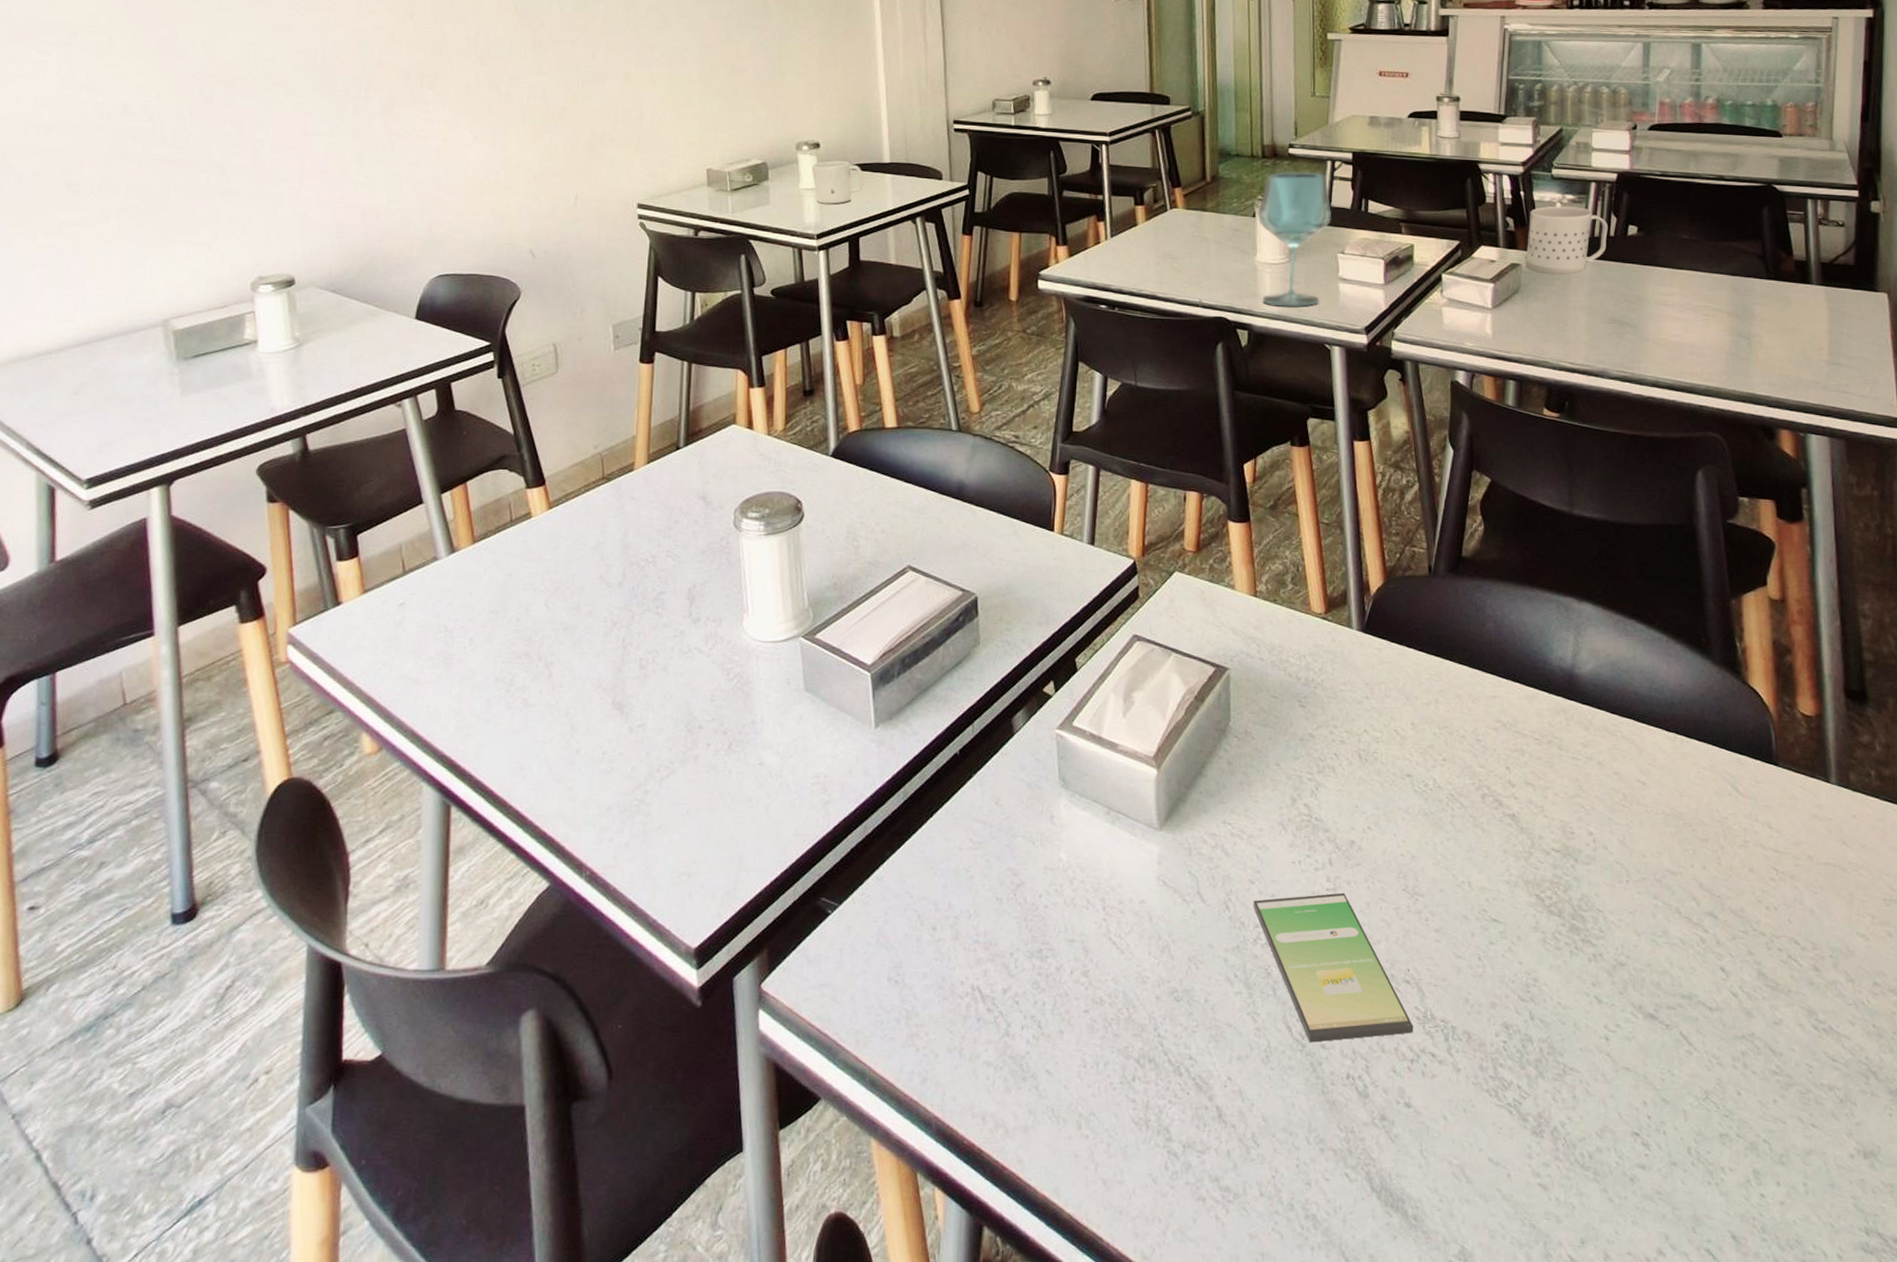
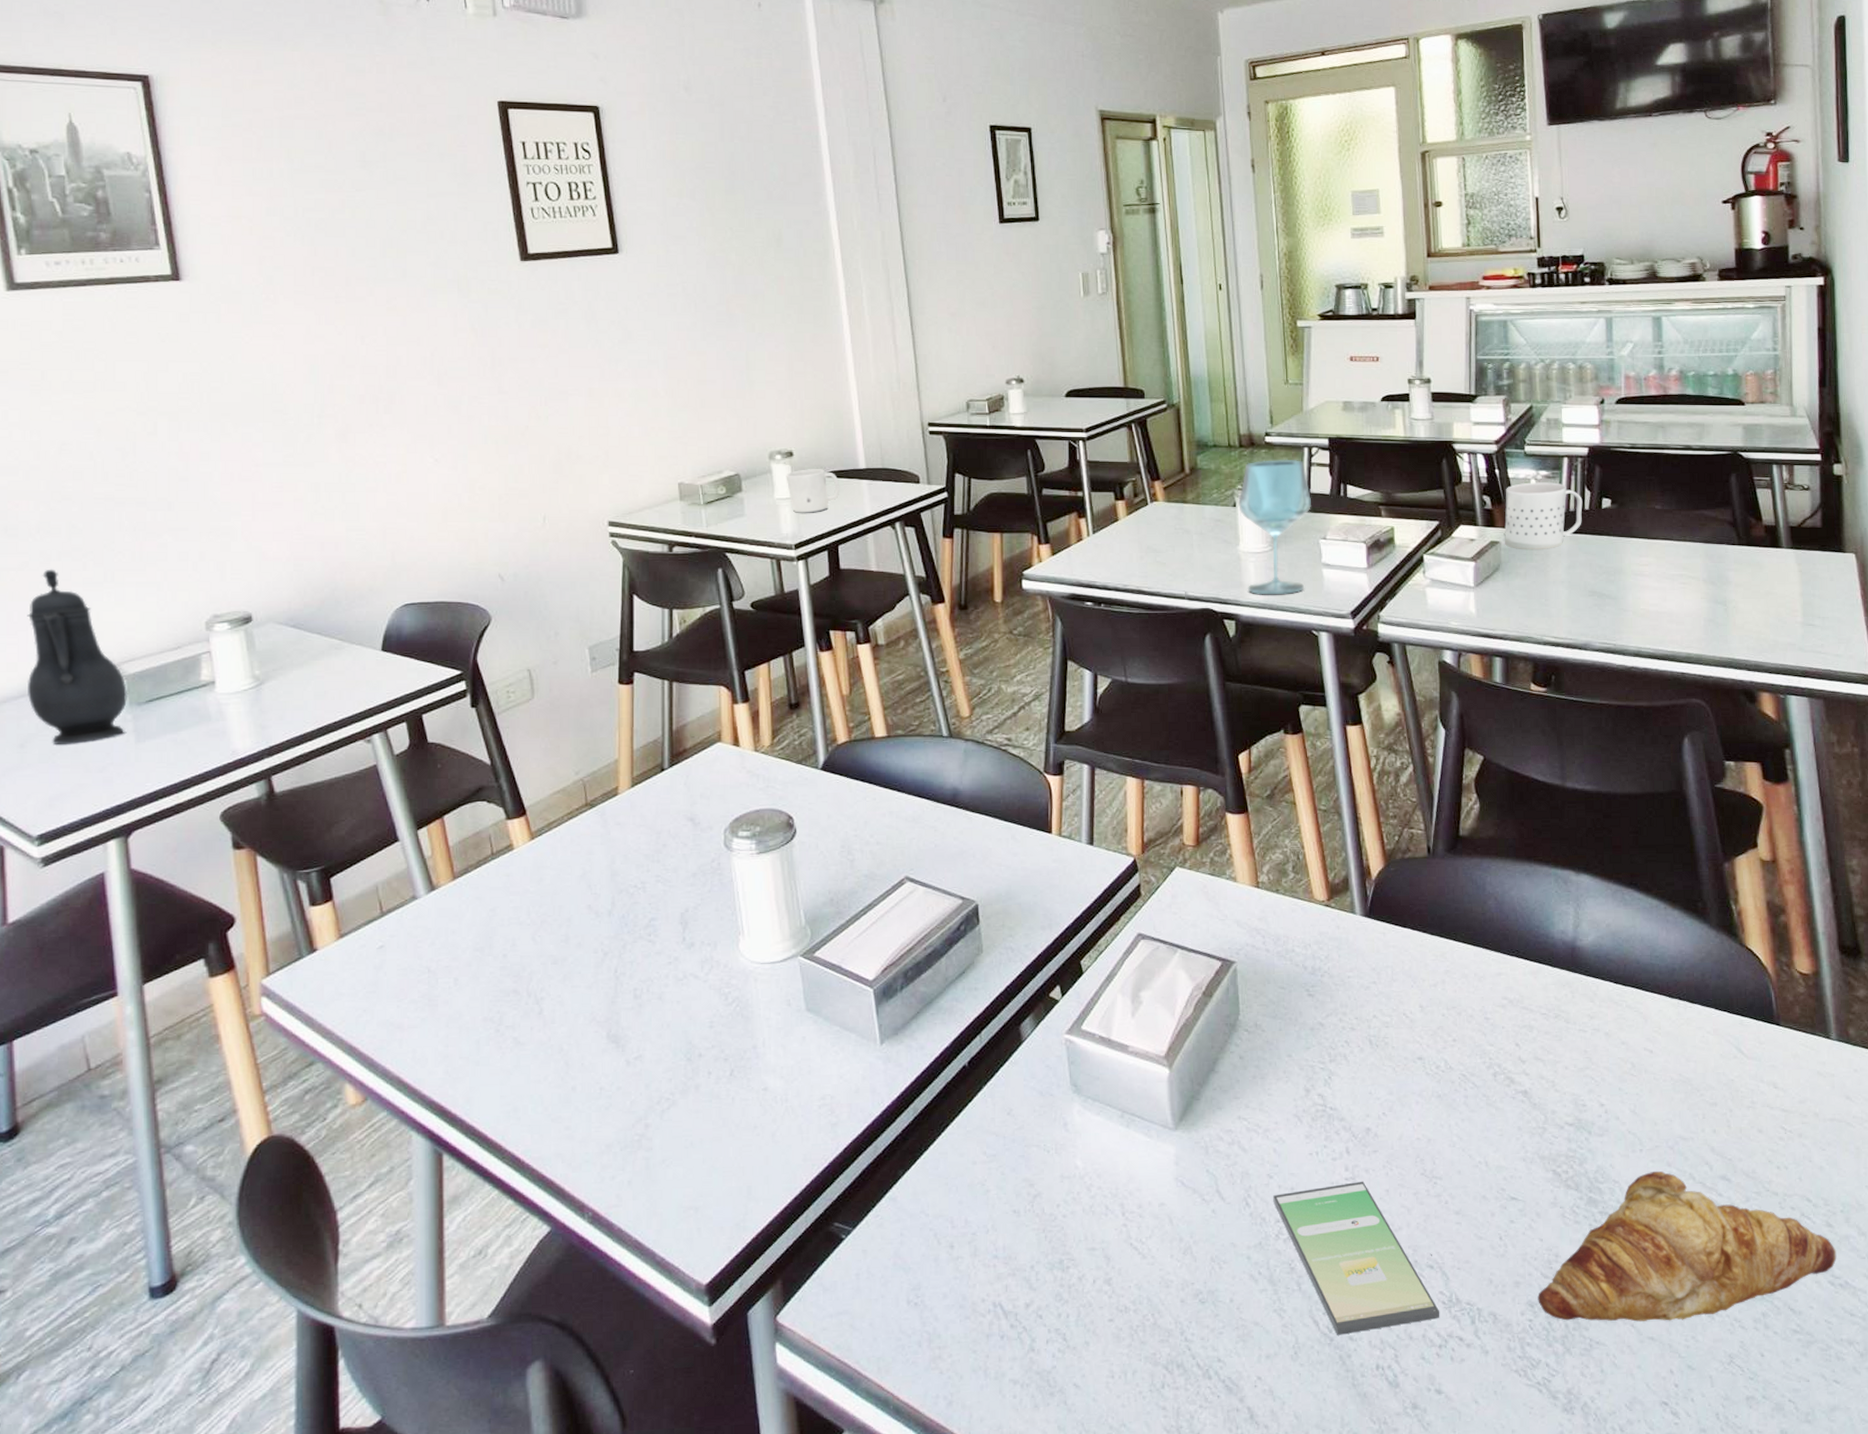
coffeepot: none [83,225,176,394] -> present [27,569,128,744]
croissant: none [1513,903,1822,1053] -> present [1538,1171,1837,1322]

